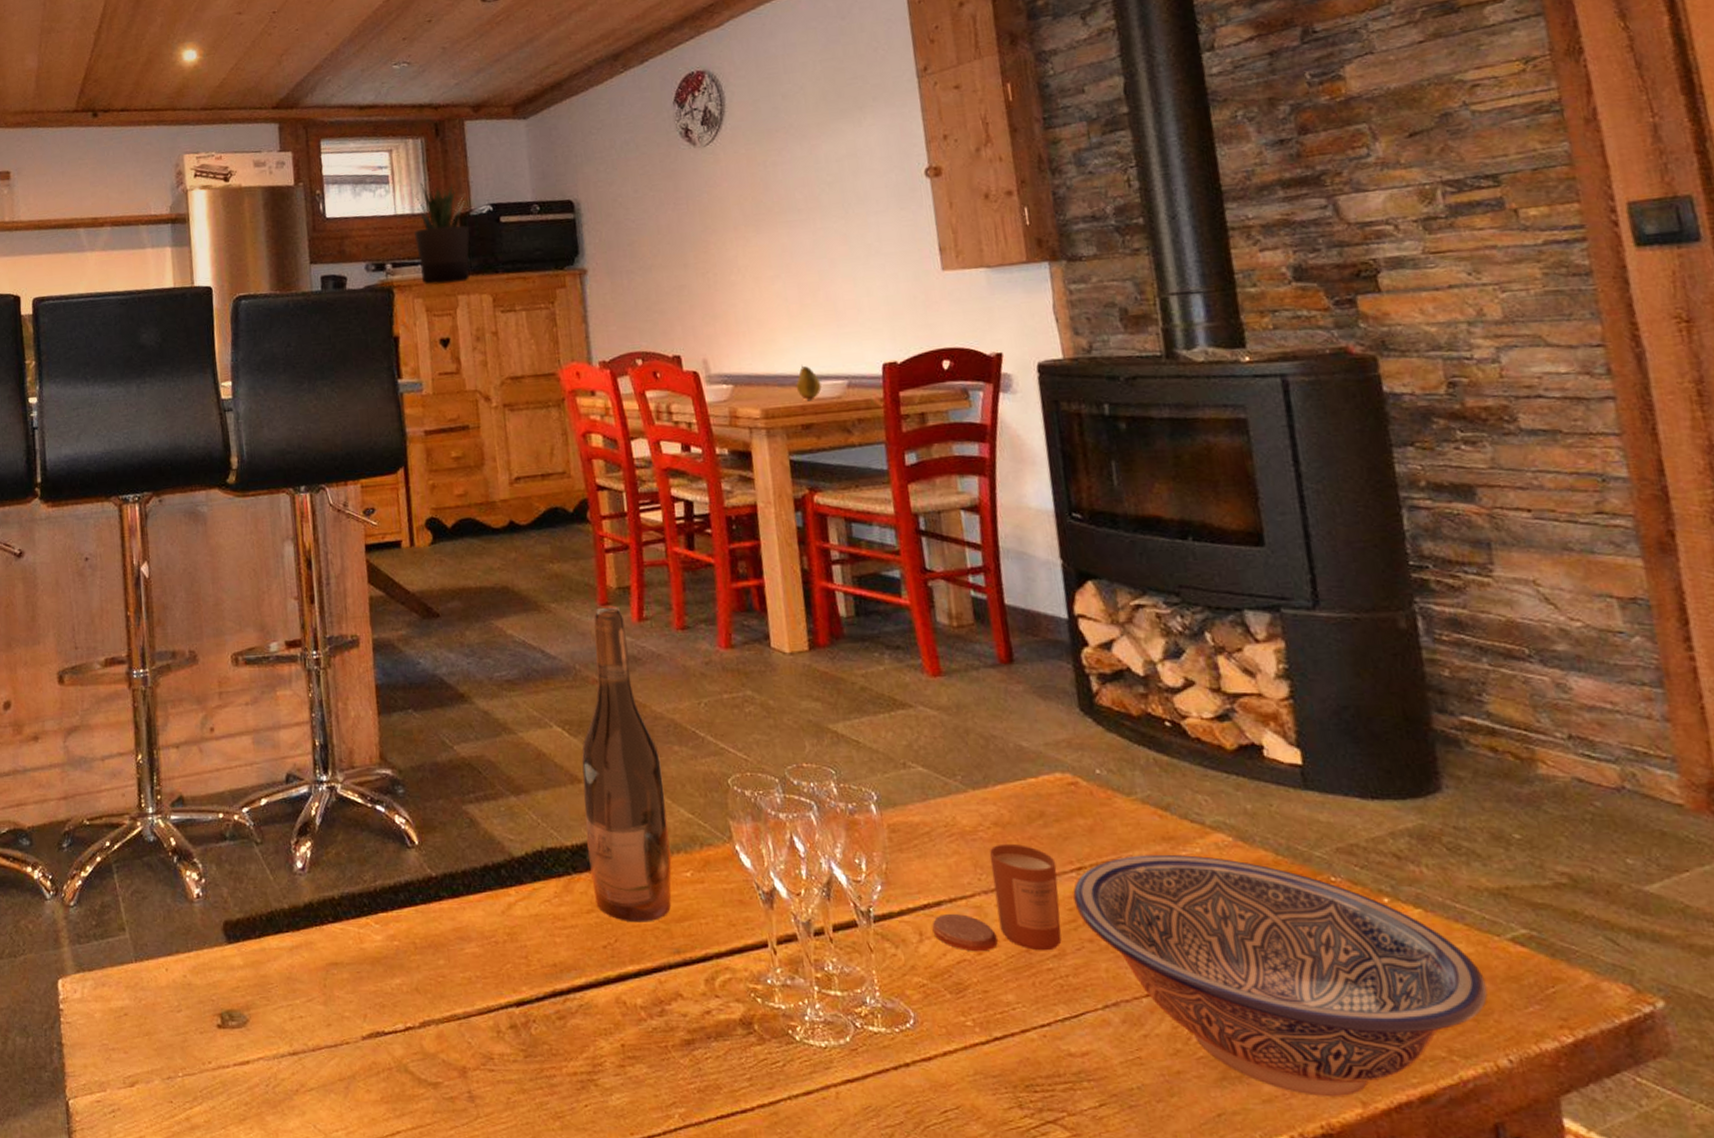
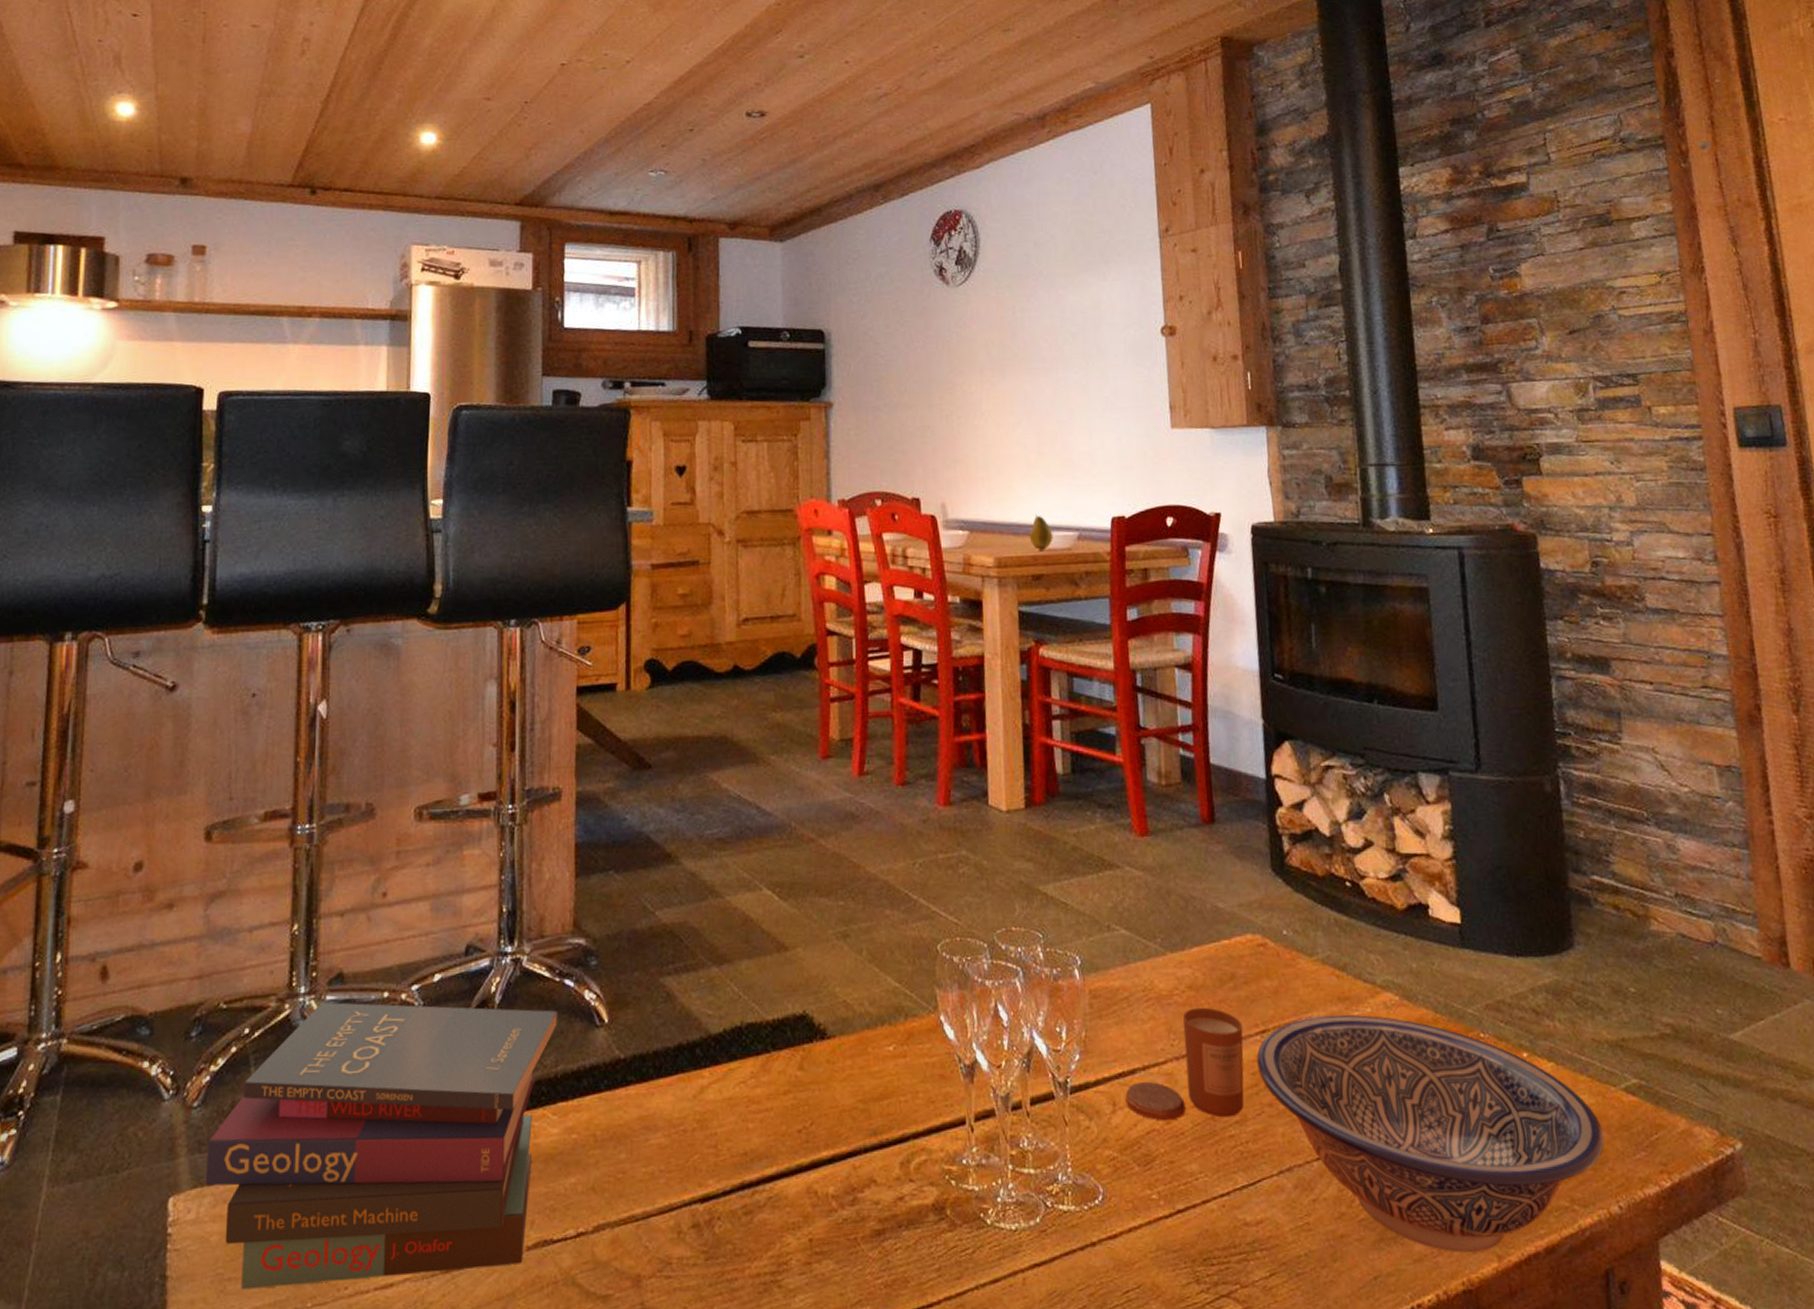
books: none [84,821,373,1059] -> present [205,1002,557,1290]
planter: present [413,183,470,285] -> none [657,299,716,409]
wine bottle: present [581,605,672,923] -> none [788,758,875,1103]

